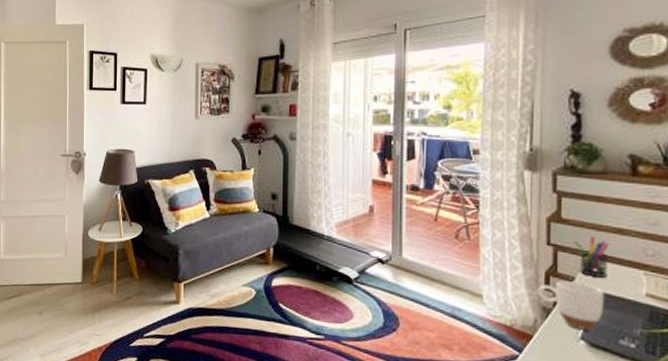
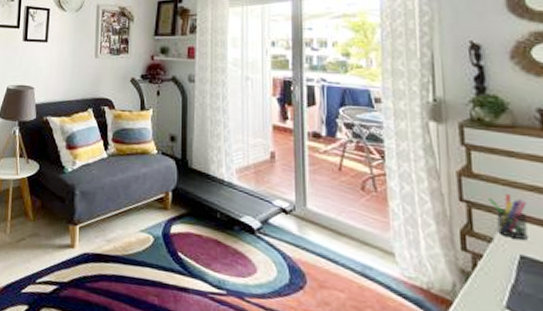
mug: present [537,281,605,330] -> none [453,241,528,298]

